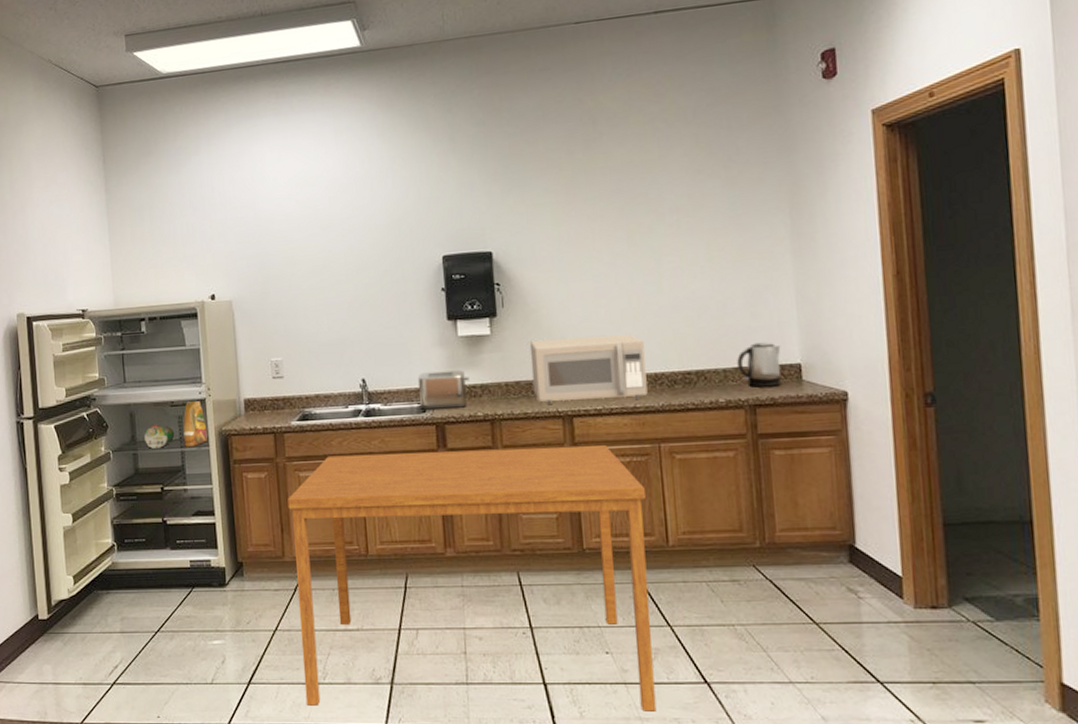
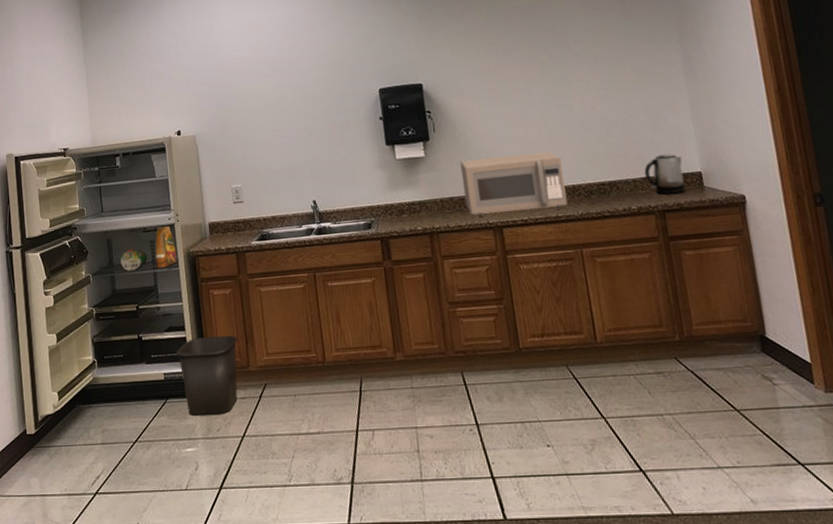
waste bin: none [204,523,272,608] -> present [176,335,238,417]
dining table: present [287,445,657,712] -> none [250,252,598,508]
toaster: present [417,370,470,410] -> none [362,189,409,226]

